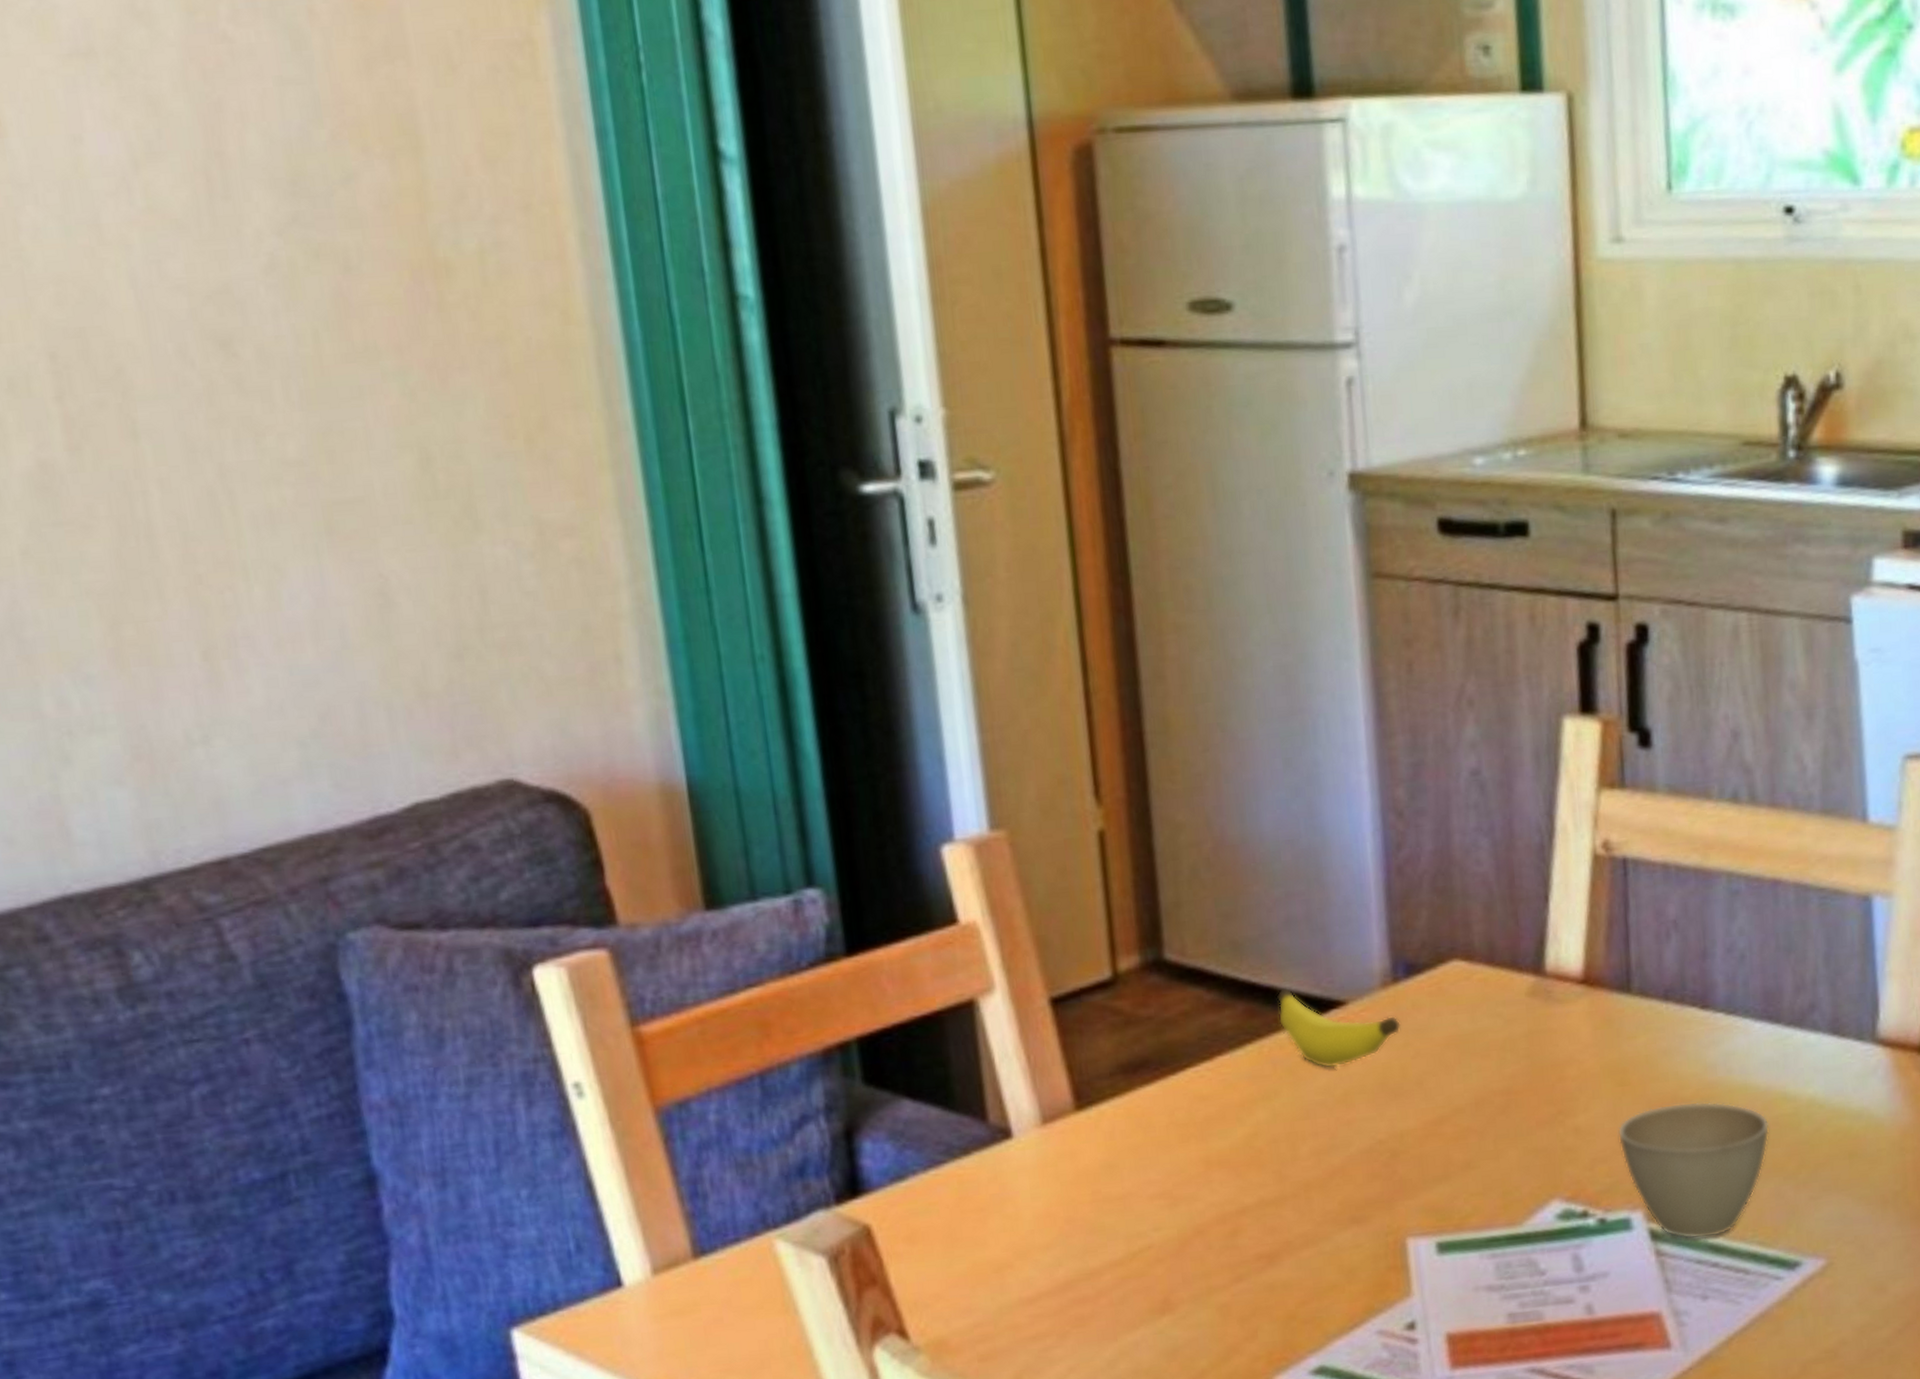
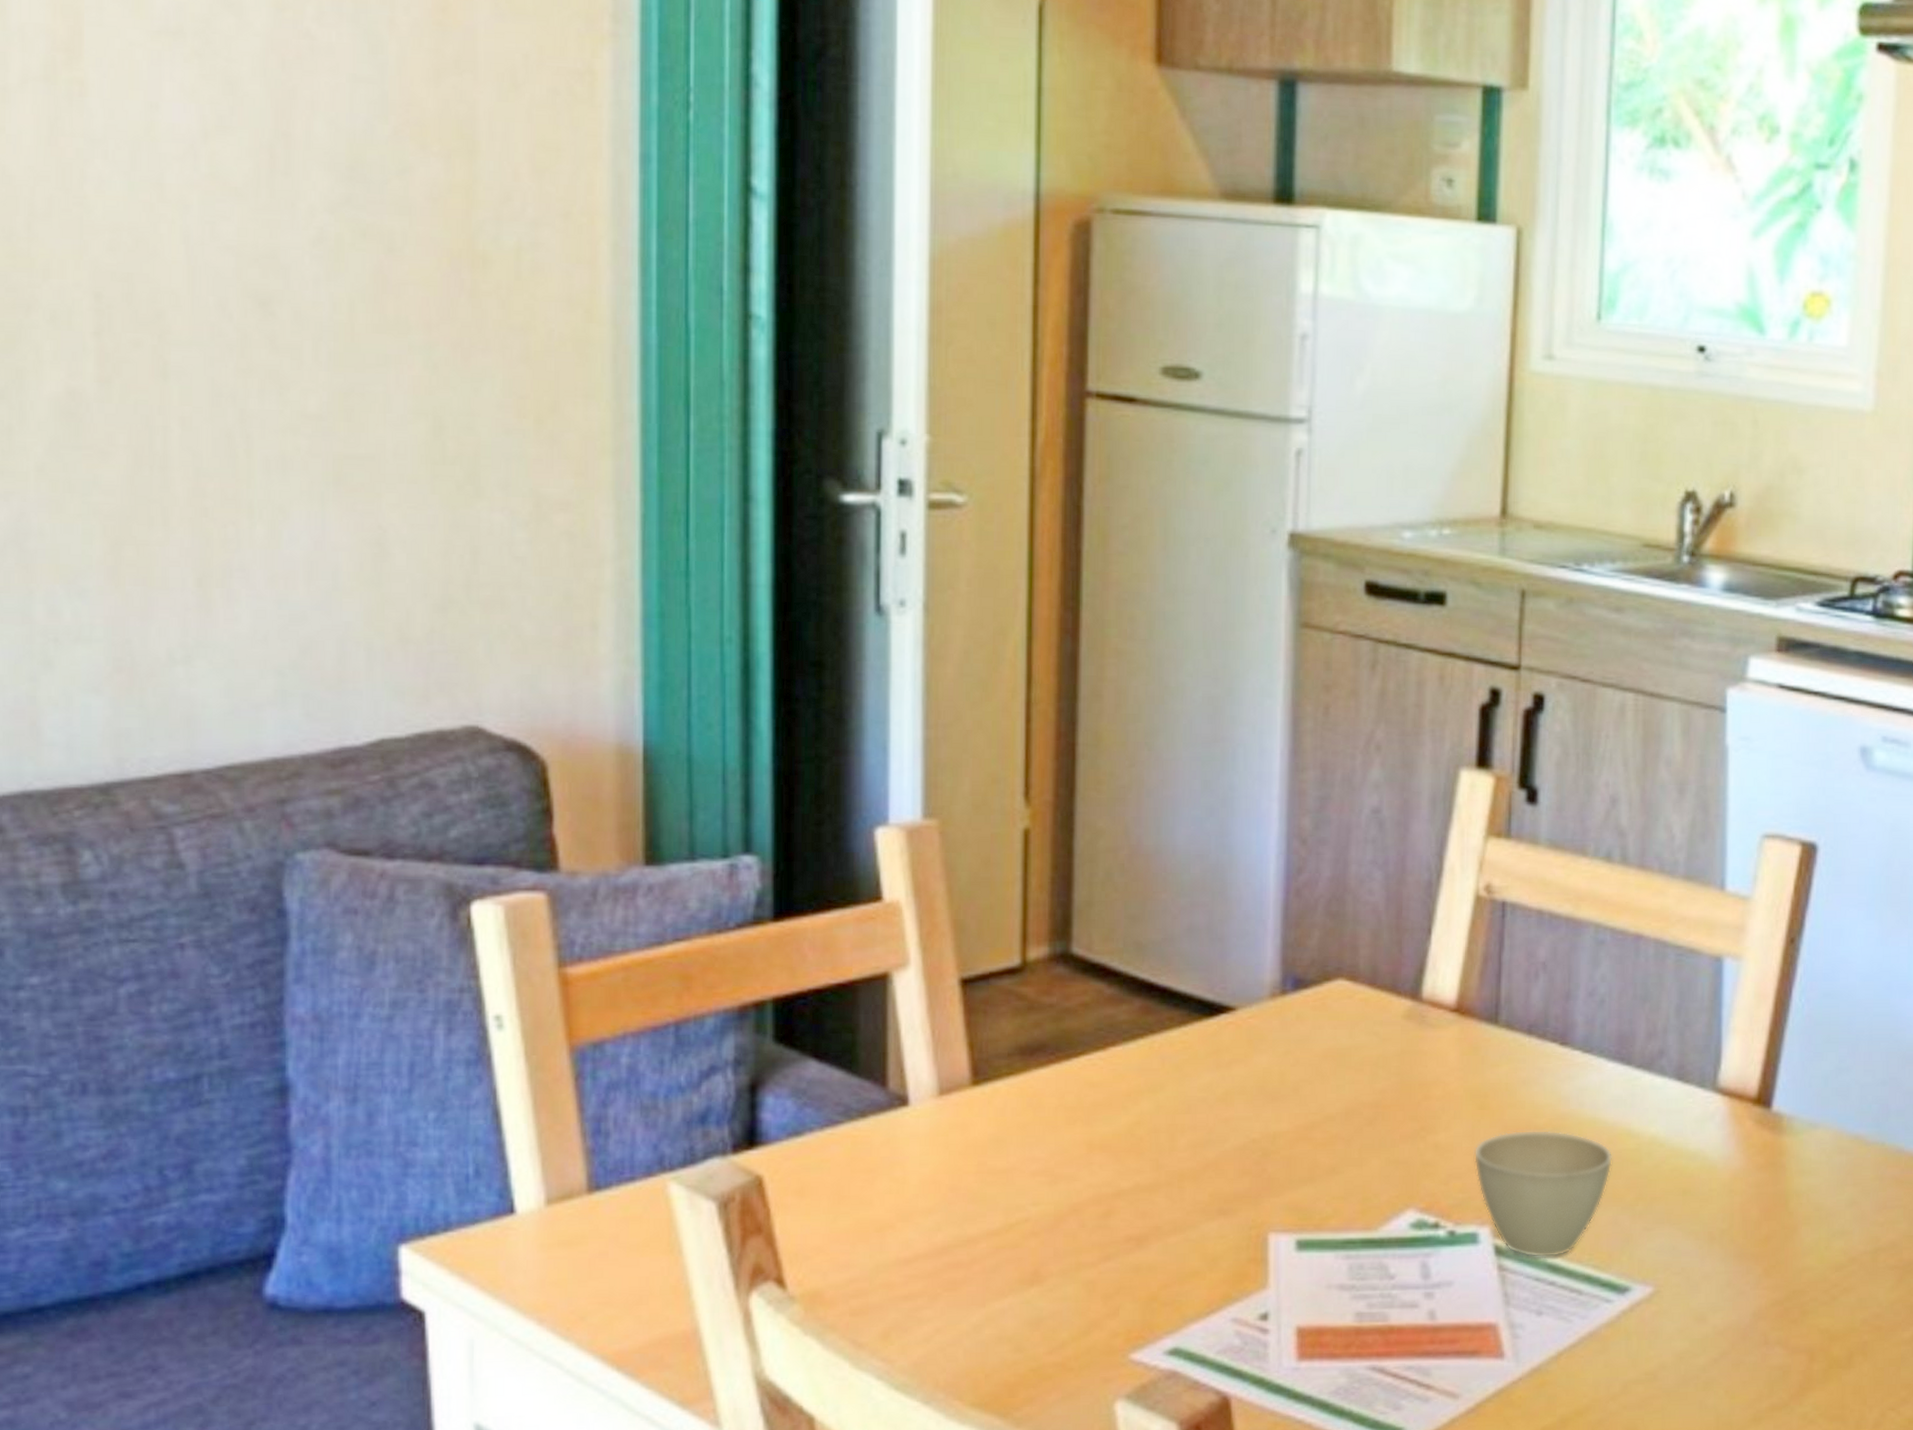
banana: present [1276,988,1401,1068] -> none [1171,990,1284,1068]

